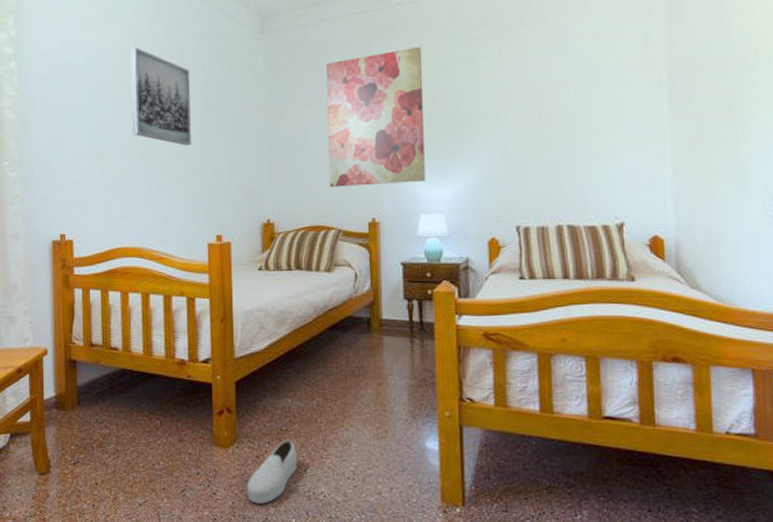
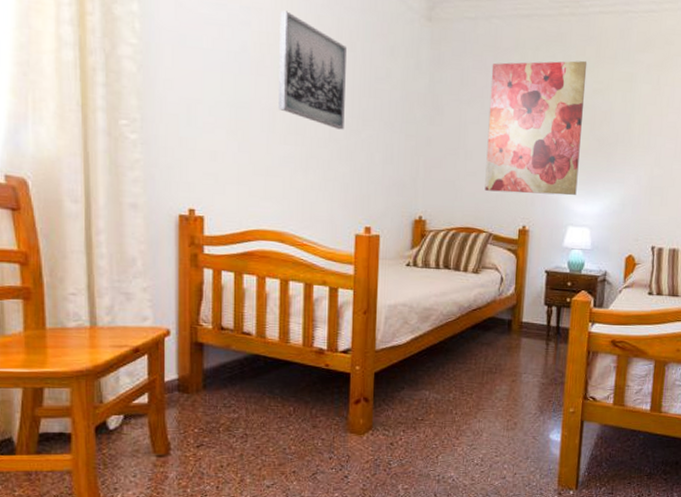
shoe: present [247,440,298,504] -> none [379,429,431,486]

